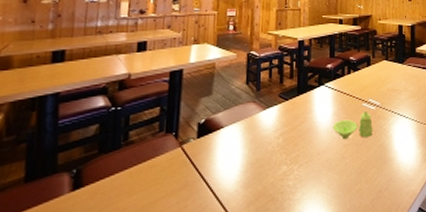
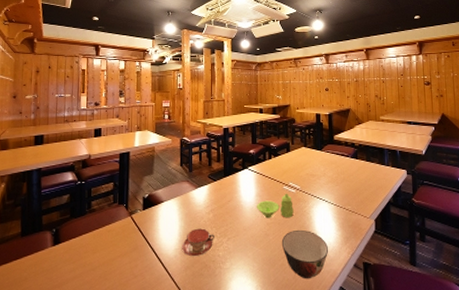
teacup: none [243,155,284,190] -> present [181,228,214,257]
soup bowl: none [359,149,408,204] -> present [281,229,329,279]

